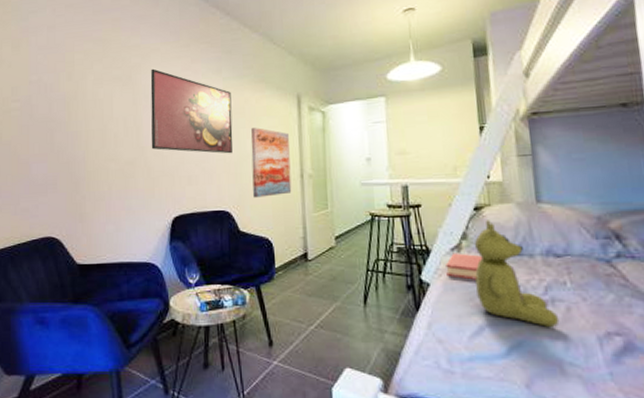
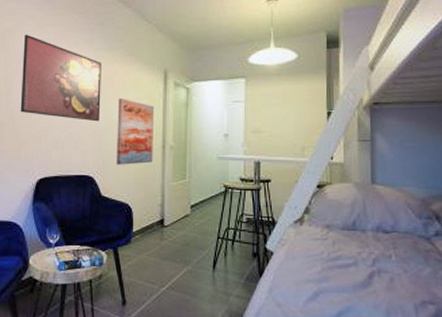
hardback book: present [446,253,483,280] -> none [289,225,322,251]
stuffed bear: present [474,220,560,327] -> none [314,197,383,295]

